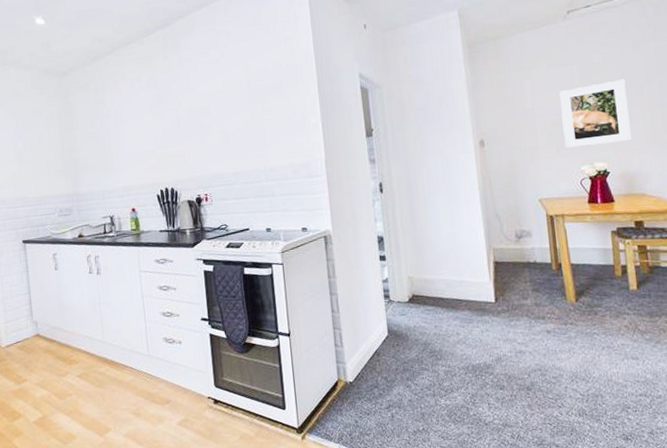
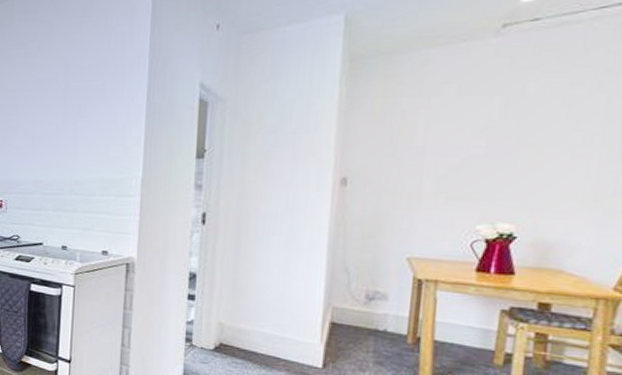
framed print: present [559,79,633,148] -> none [459,120,569,202]

